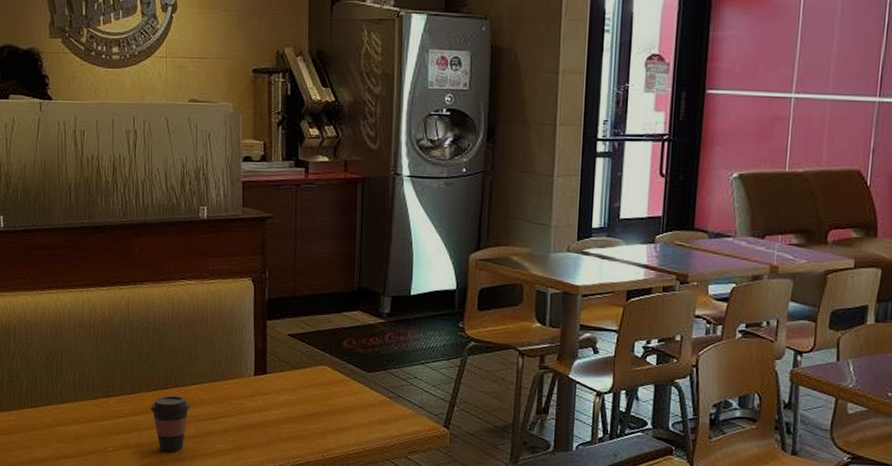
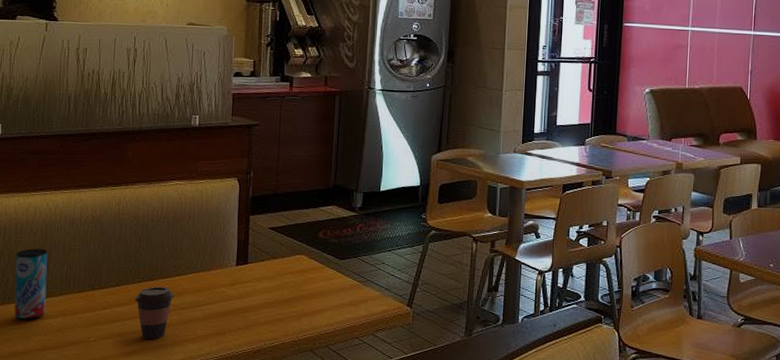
beverage can: none [28,351,62,427] -> present [14,248,48,321]

